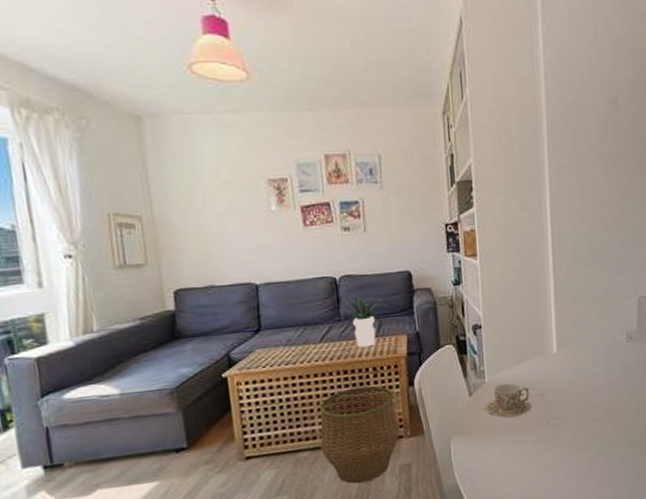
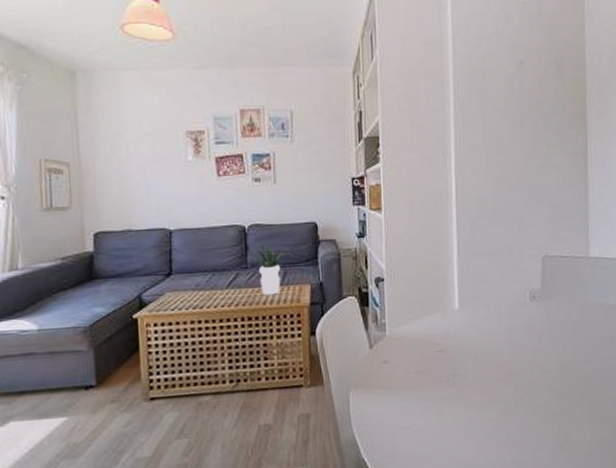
basket: present [319,385,400,484] -> none [222,333,300,431]
teacup: present [485,383,533,418] -> none [385,337,433,373]

